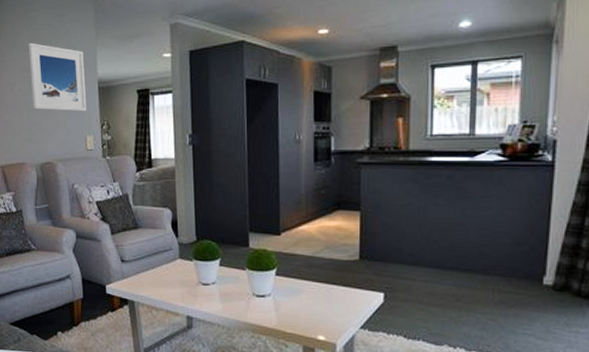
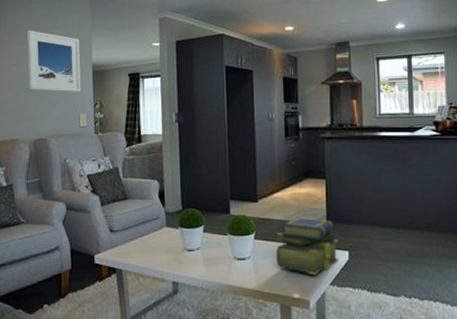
stack of books: none [299,253,373,318] -> present [275,217,339,276]

